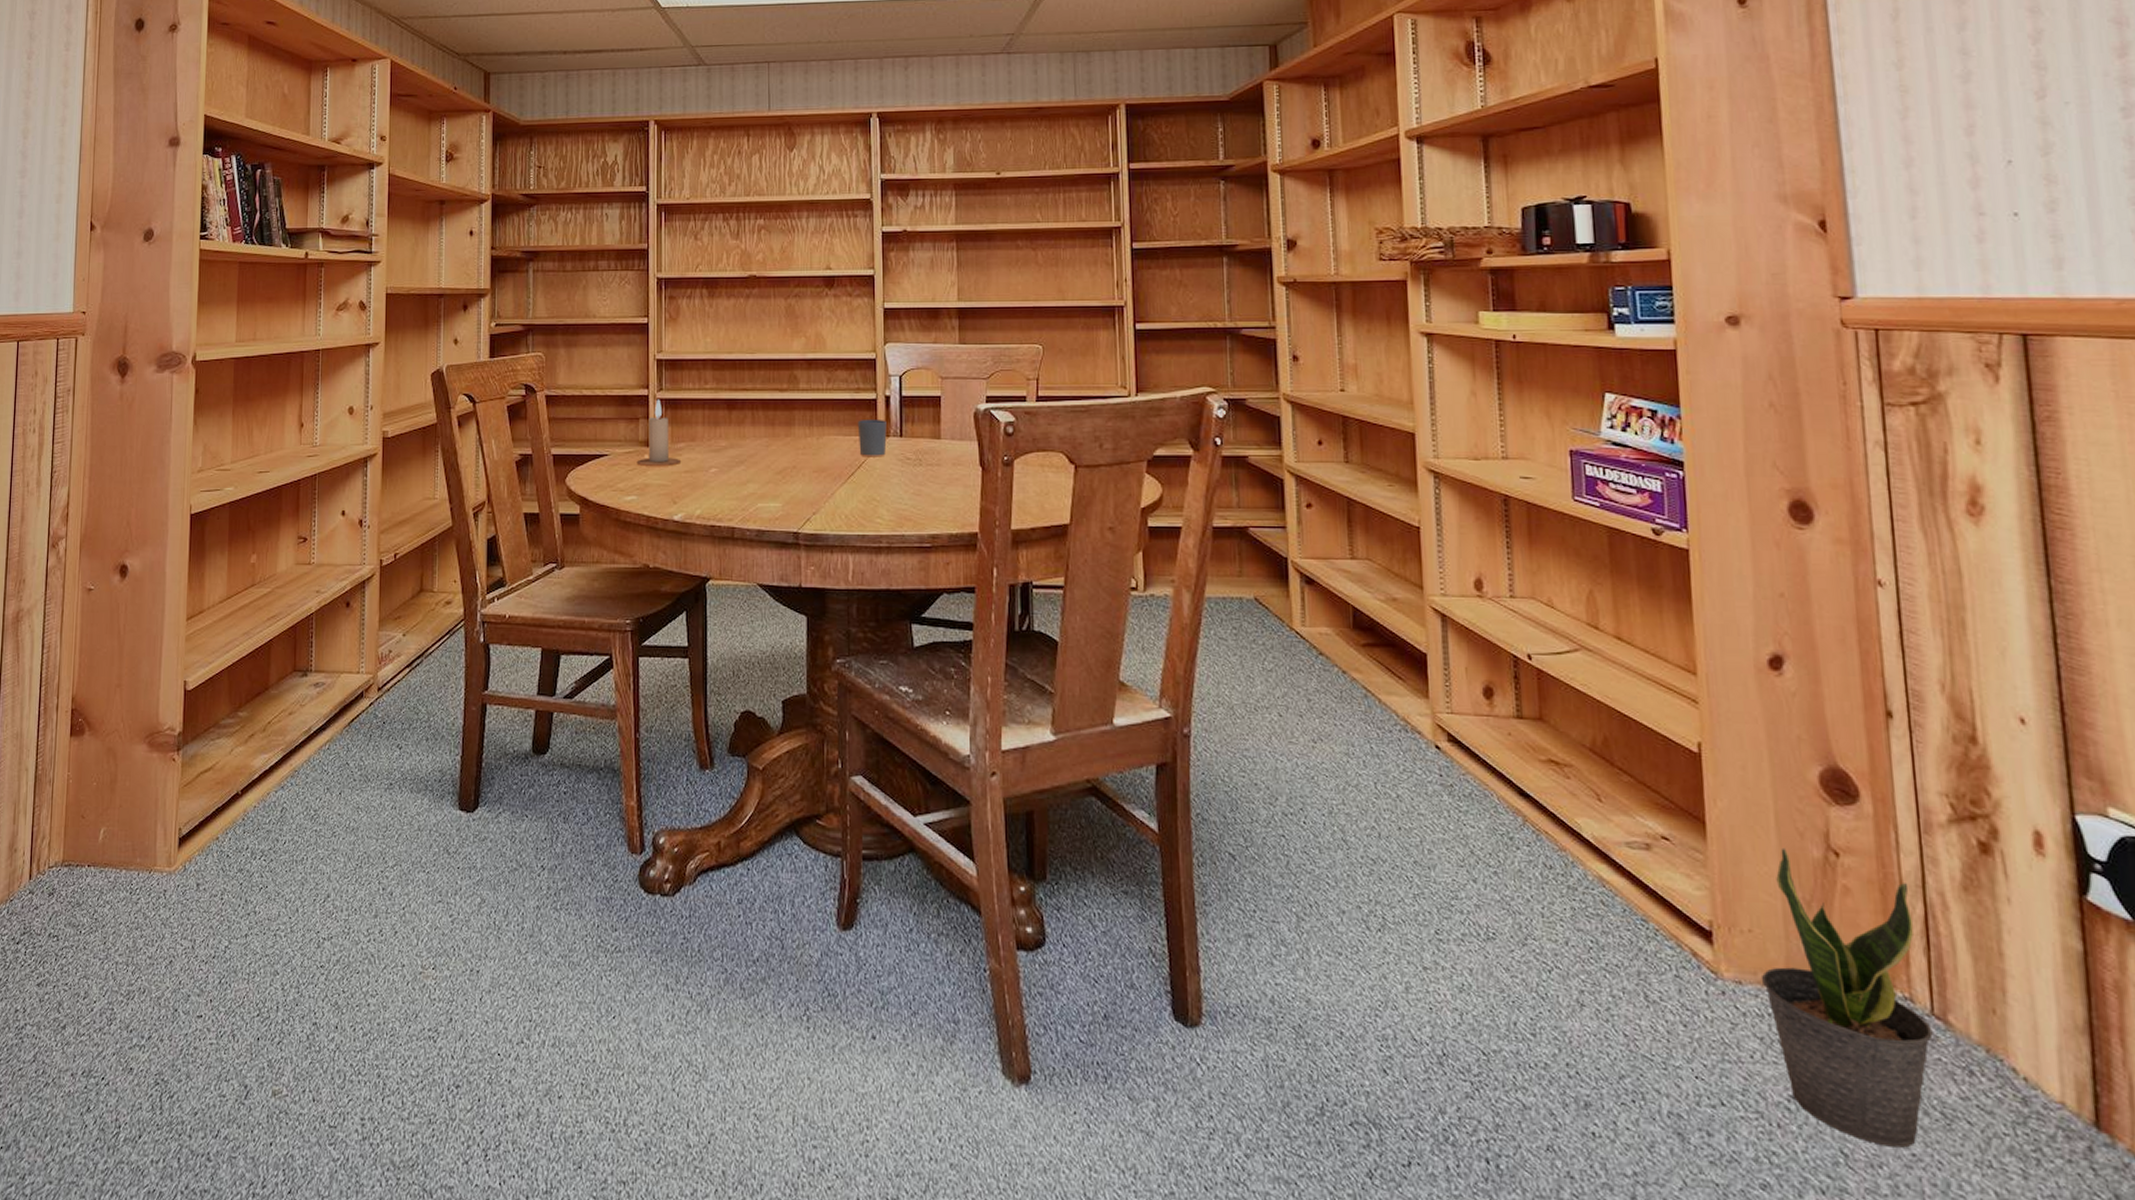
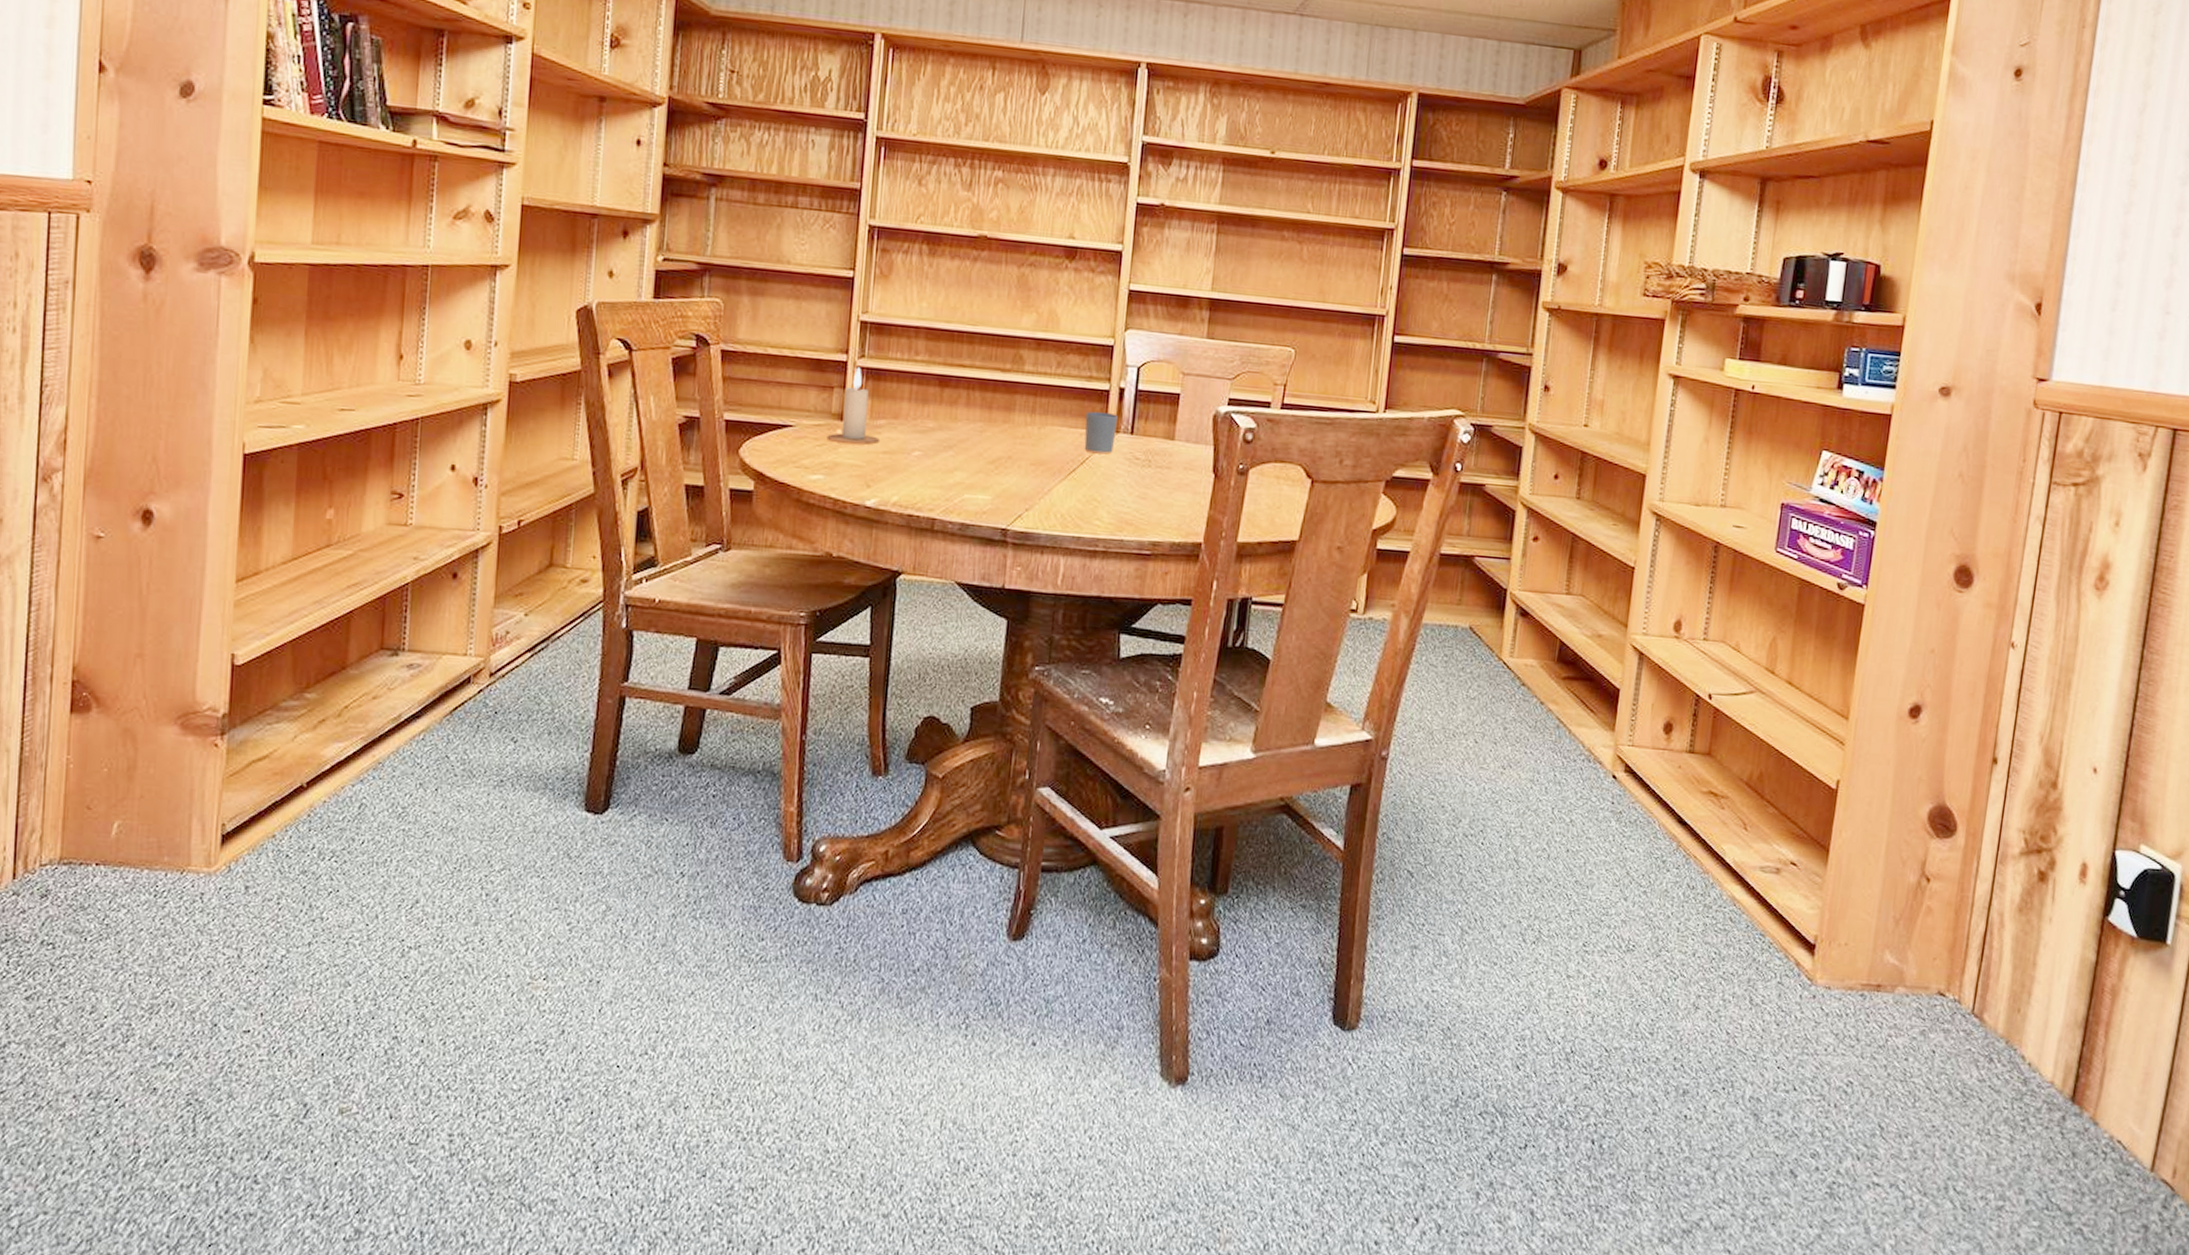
potted plant: present [1760,847,1933,1148] -> none [1846,873,1978,1121]

